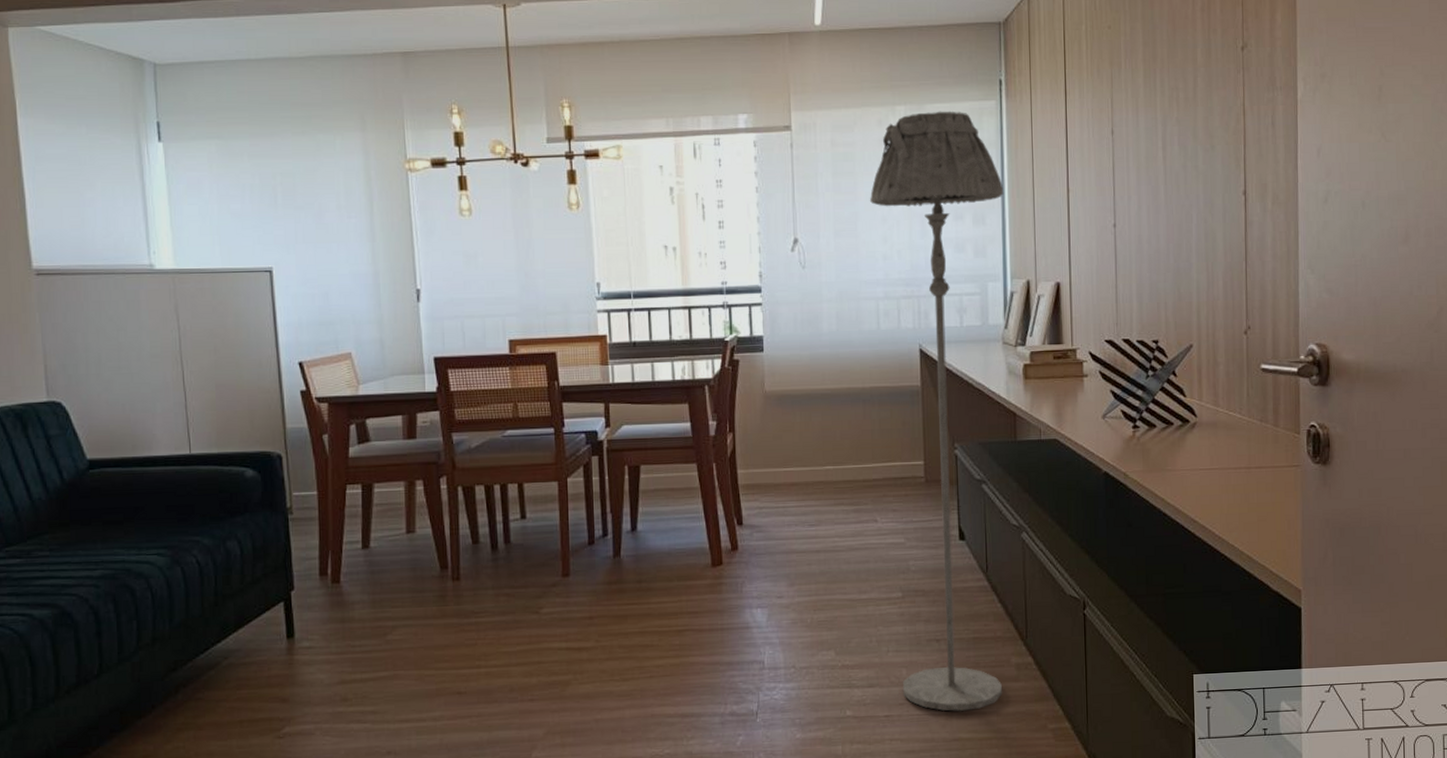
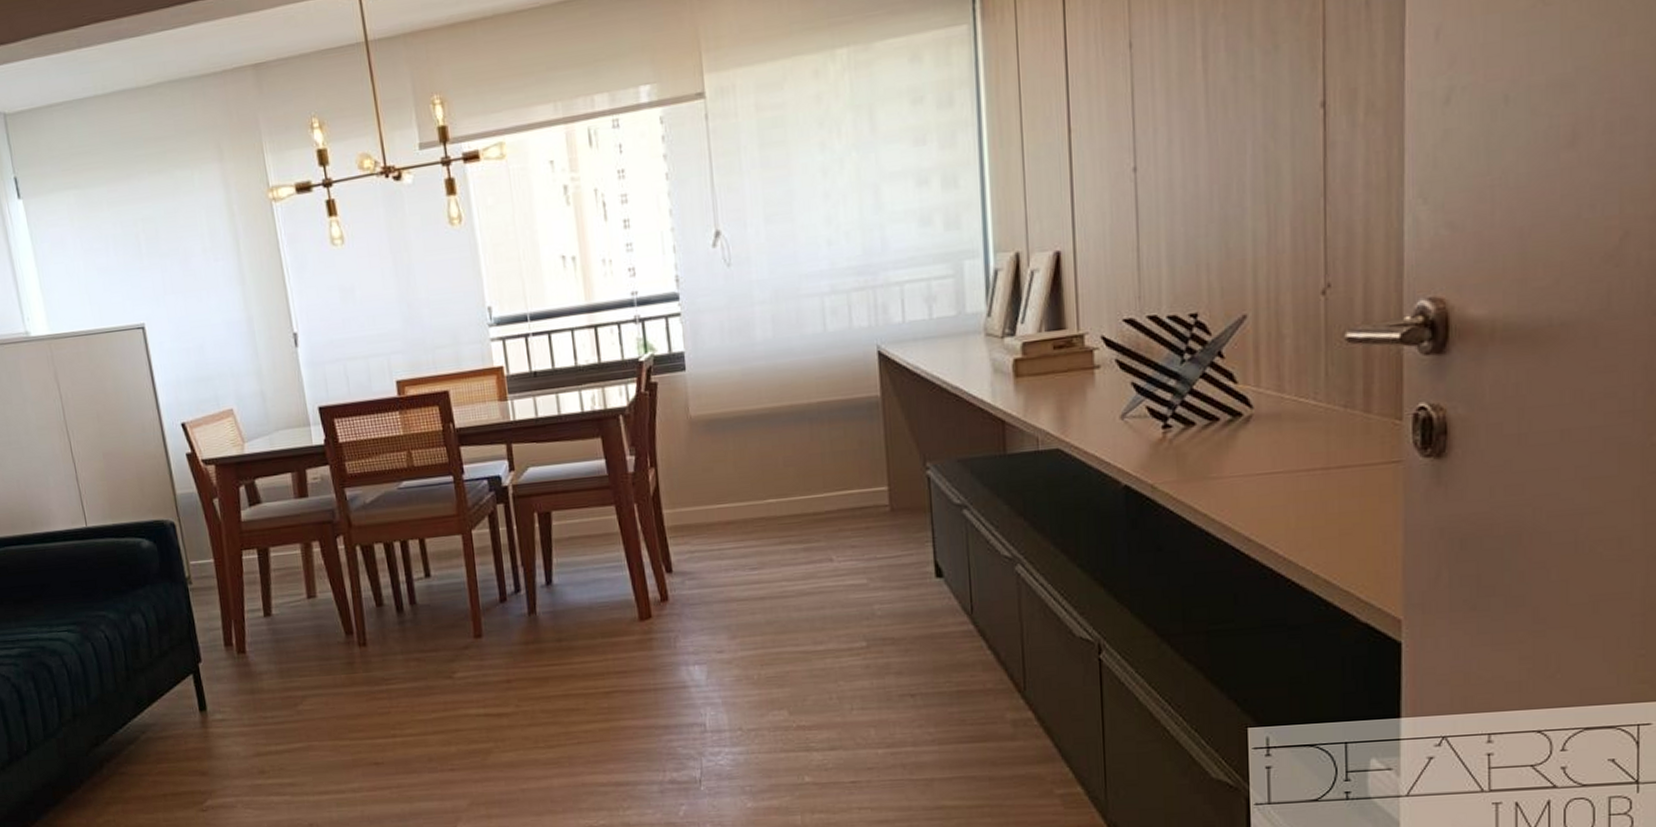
floor lamp: present [869,111,1004,711] -> none [806,45,996,776]

